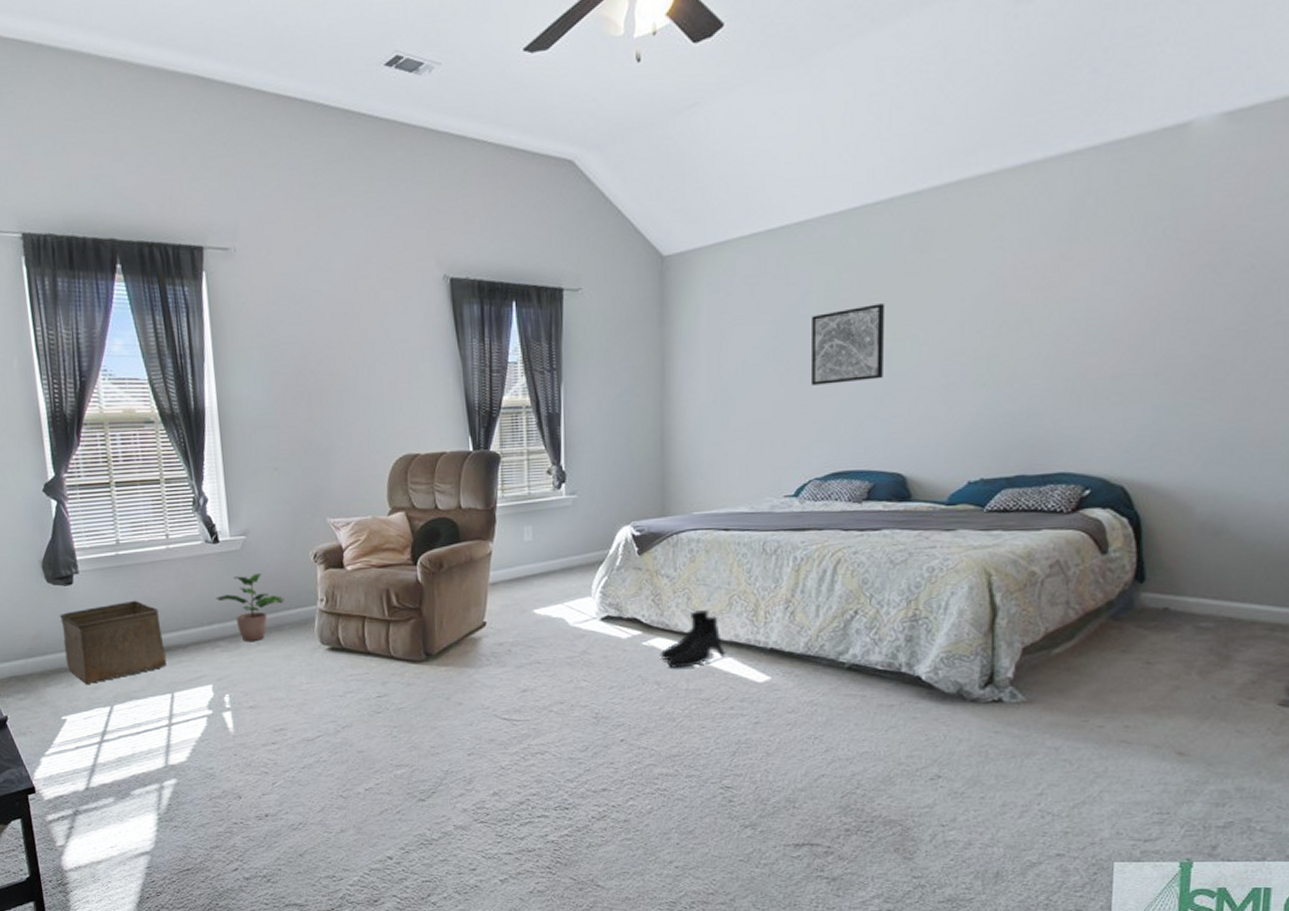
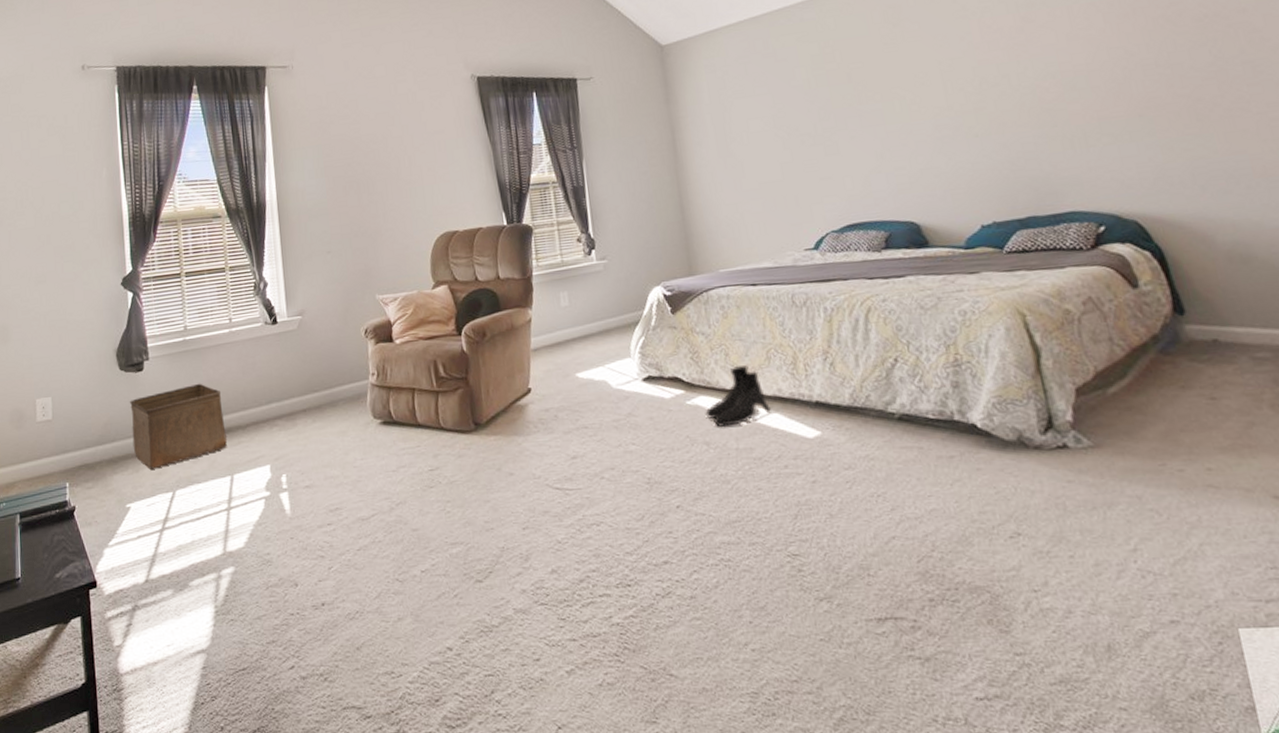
potted plant: present [216,572,284,642] -> none [274,350,338,420]
wall art: present [810,304,884,385] -> none [803,71,879,146]

